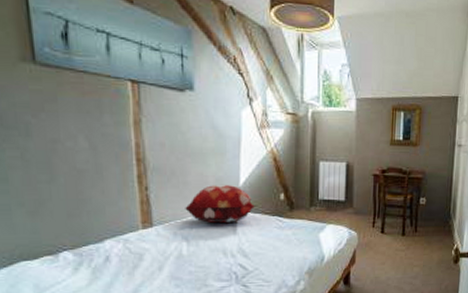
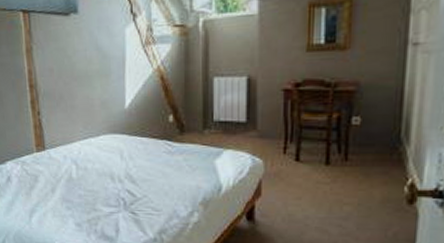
decorative pillow: present [185,185,256,223] -> none [73,108,143,147]

